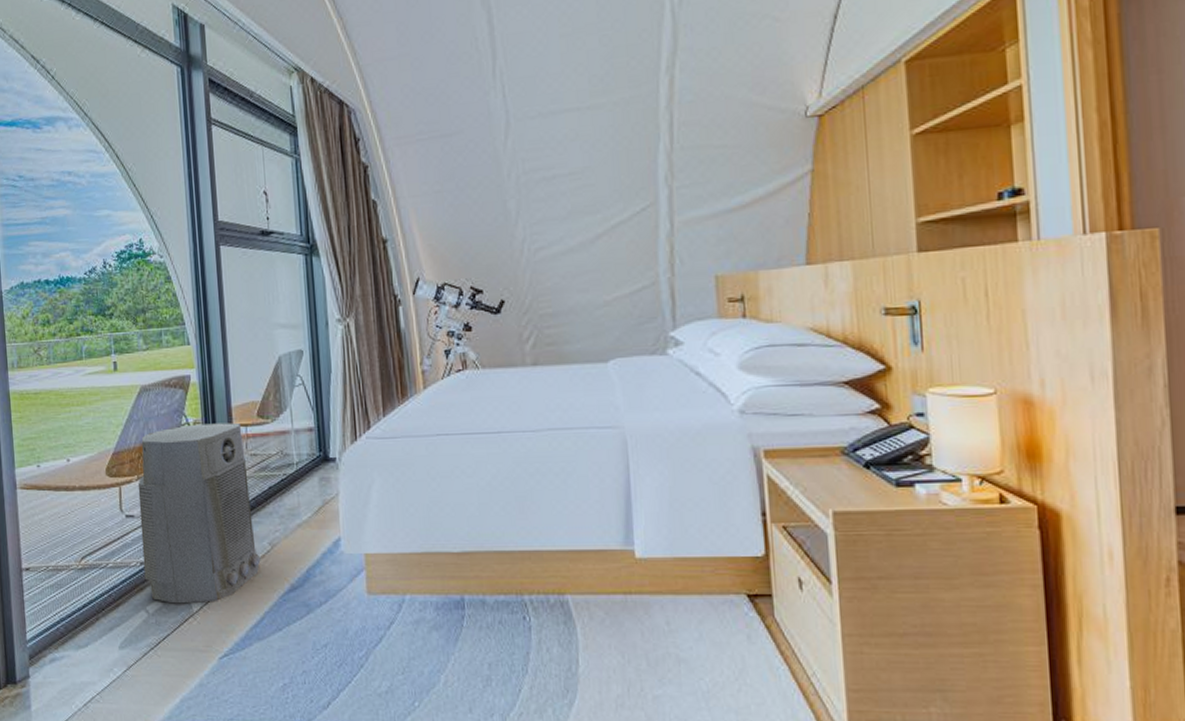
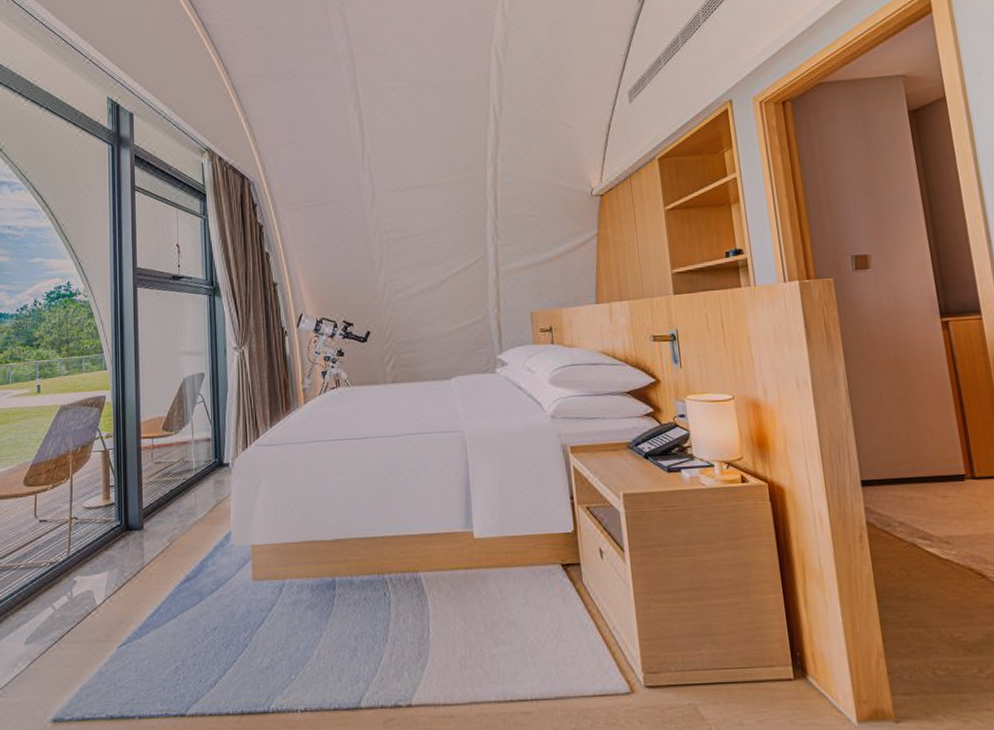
air purifier: present [138,422,261,604] -> none [52,435,160,599]

